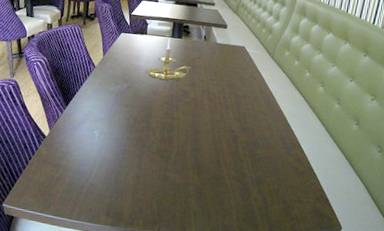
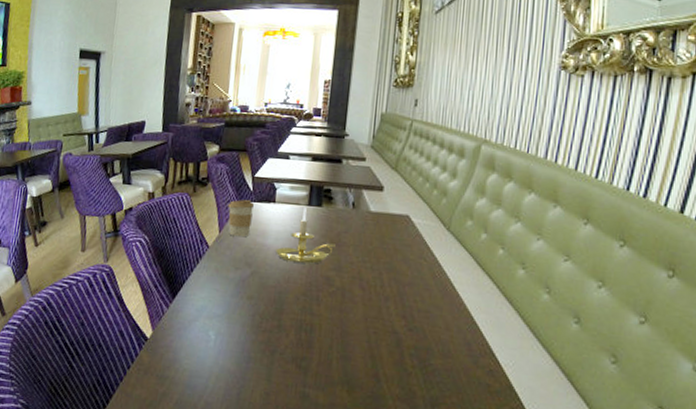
coffee cup: none [110,31,131,60] -> present [228,199,255,237]

